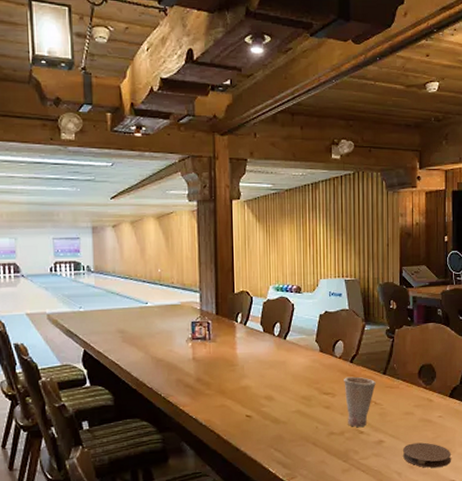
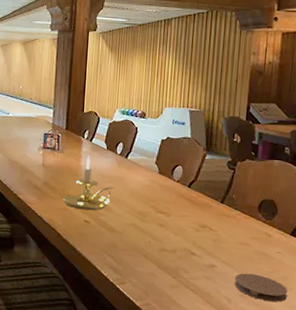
candle holder: none [218,341,276,404] -> present [62,155,115,211]
cup: present [344,376,376,427] -> none [180,200,212,249]

